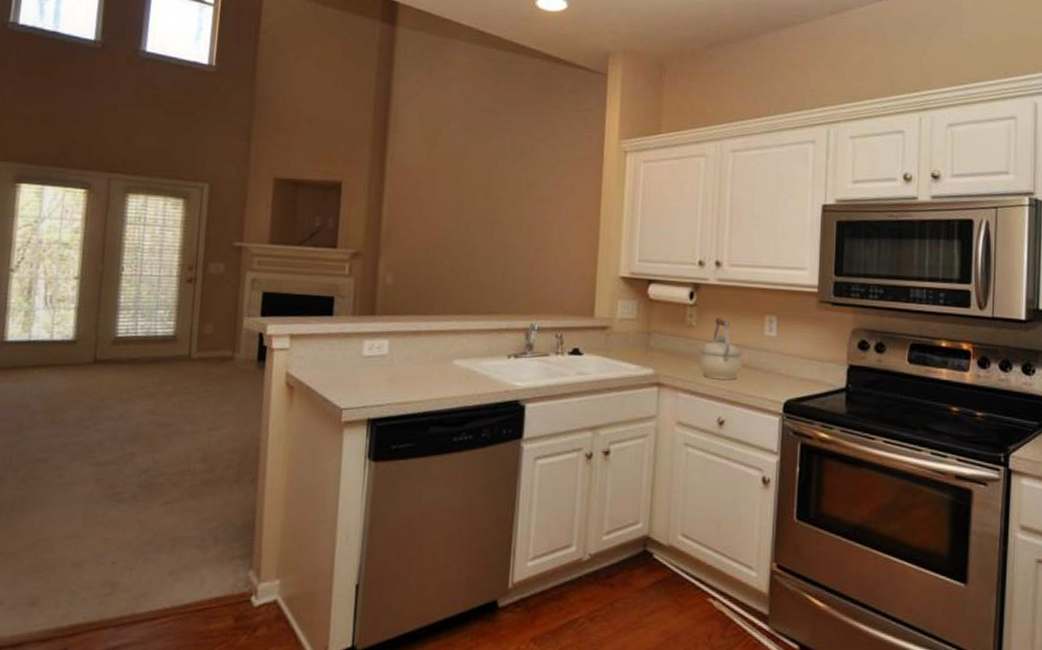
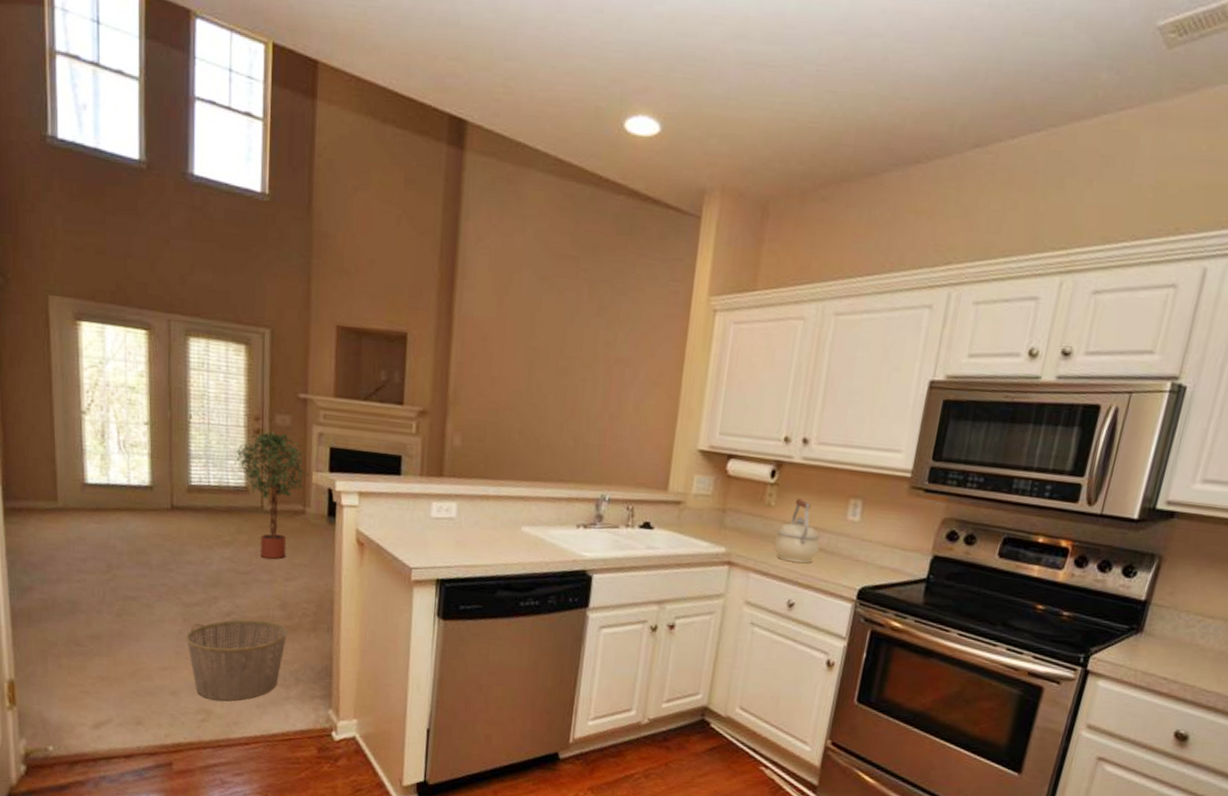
basket: none [95,475,209,571] -> present [185,619,288,702]
potted tree: none [166,279,241,409] -> present [235,431,310,559]

